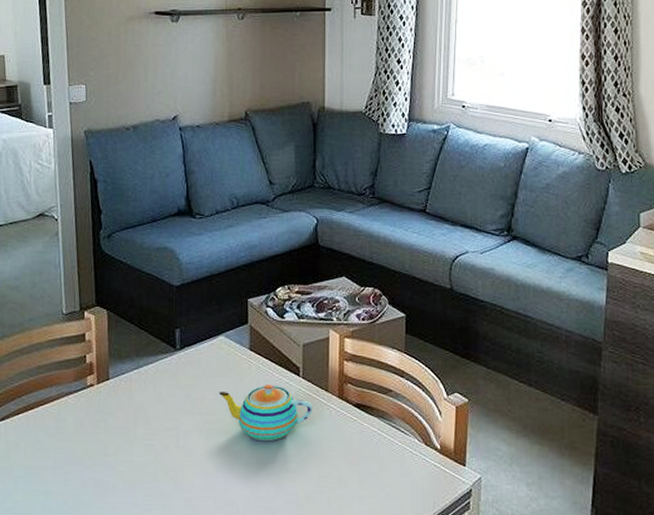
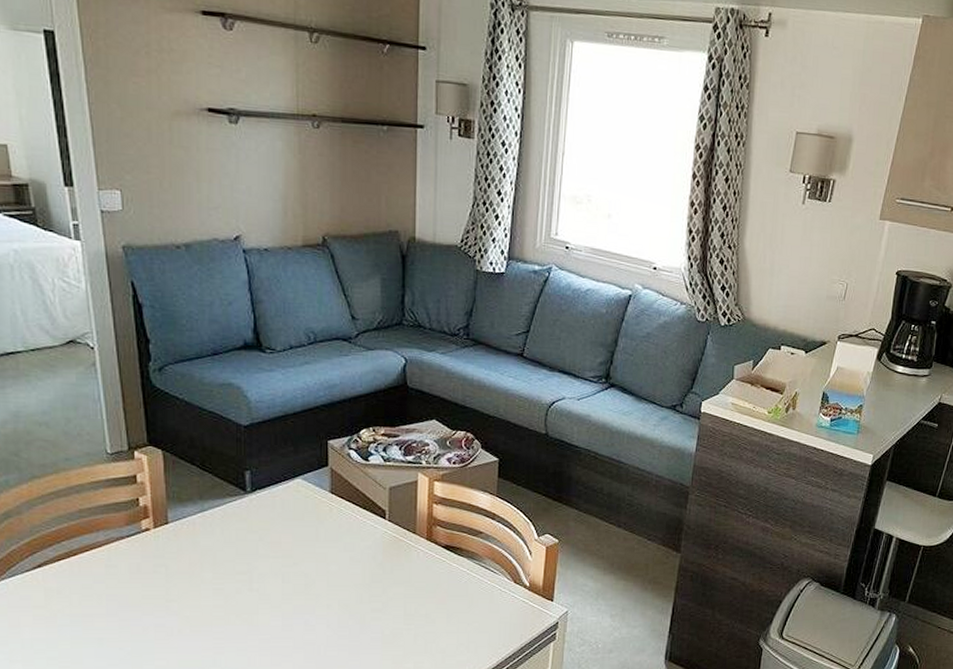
teapot: present [218,385,312,442] -> none [296,528,399,583]

